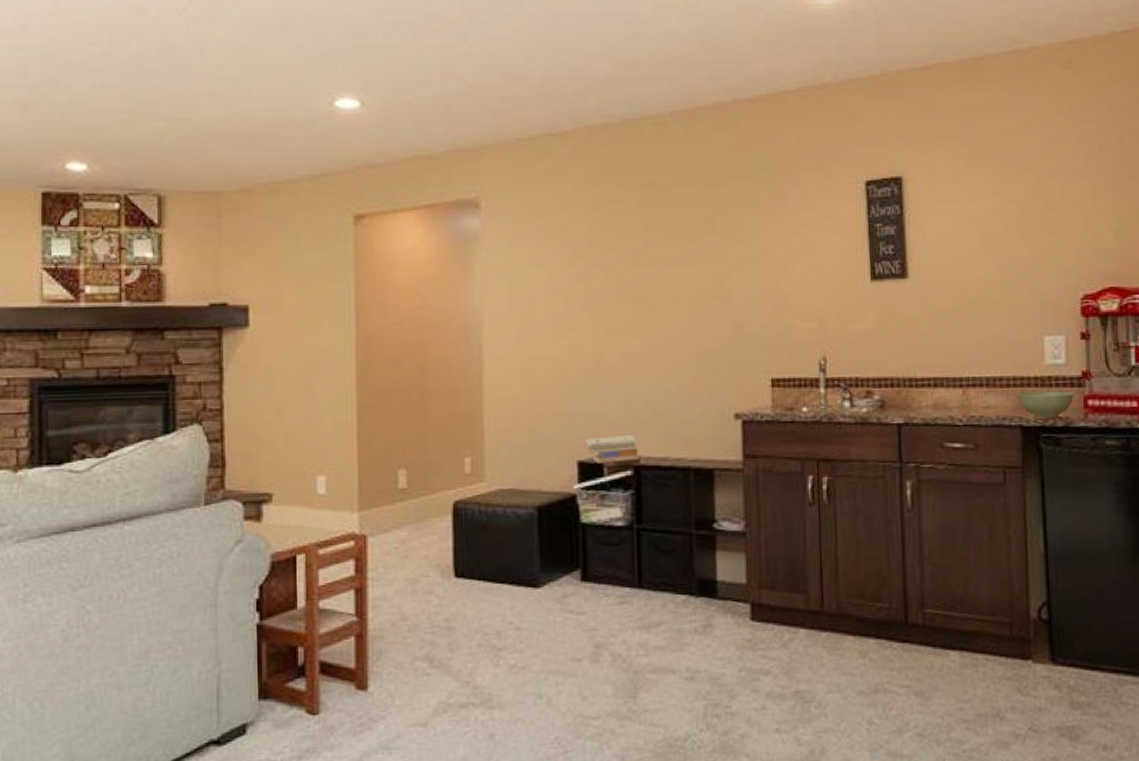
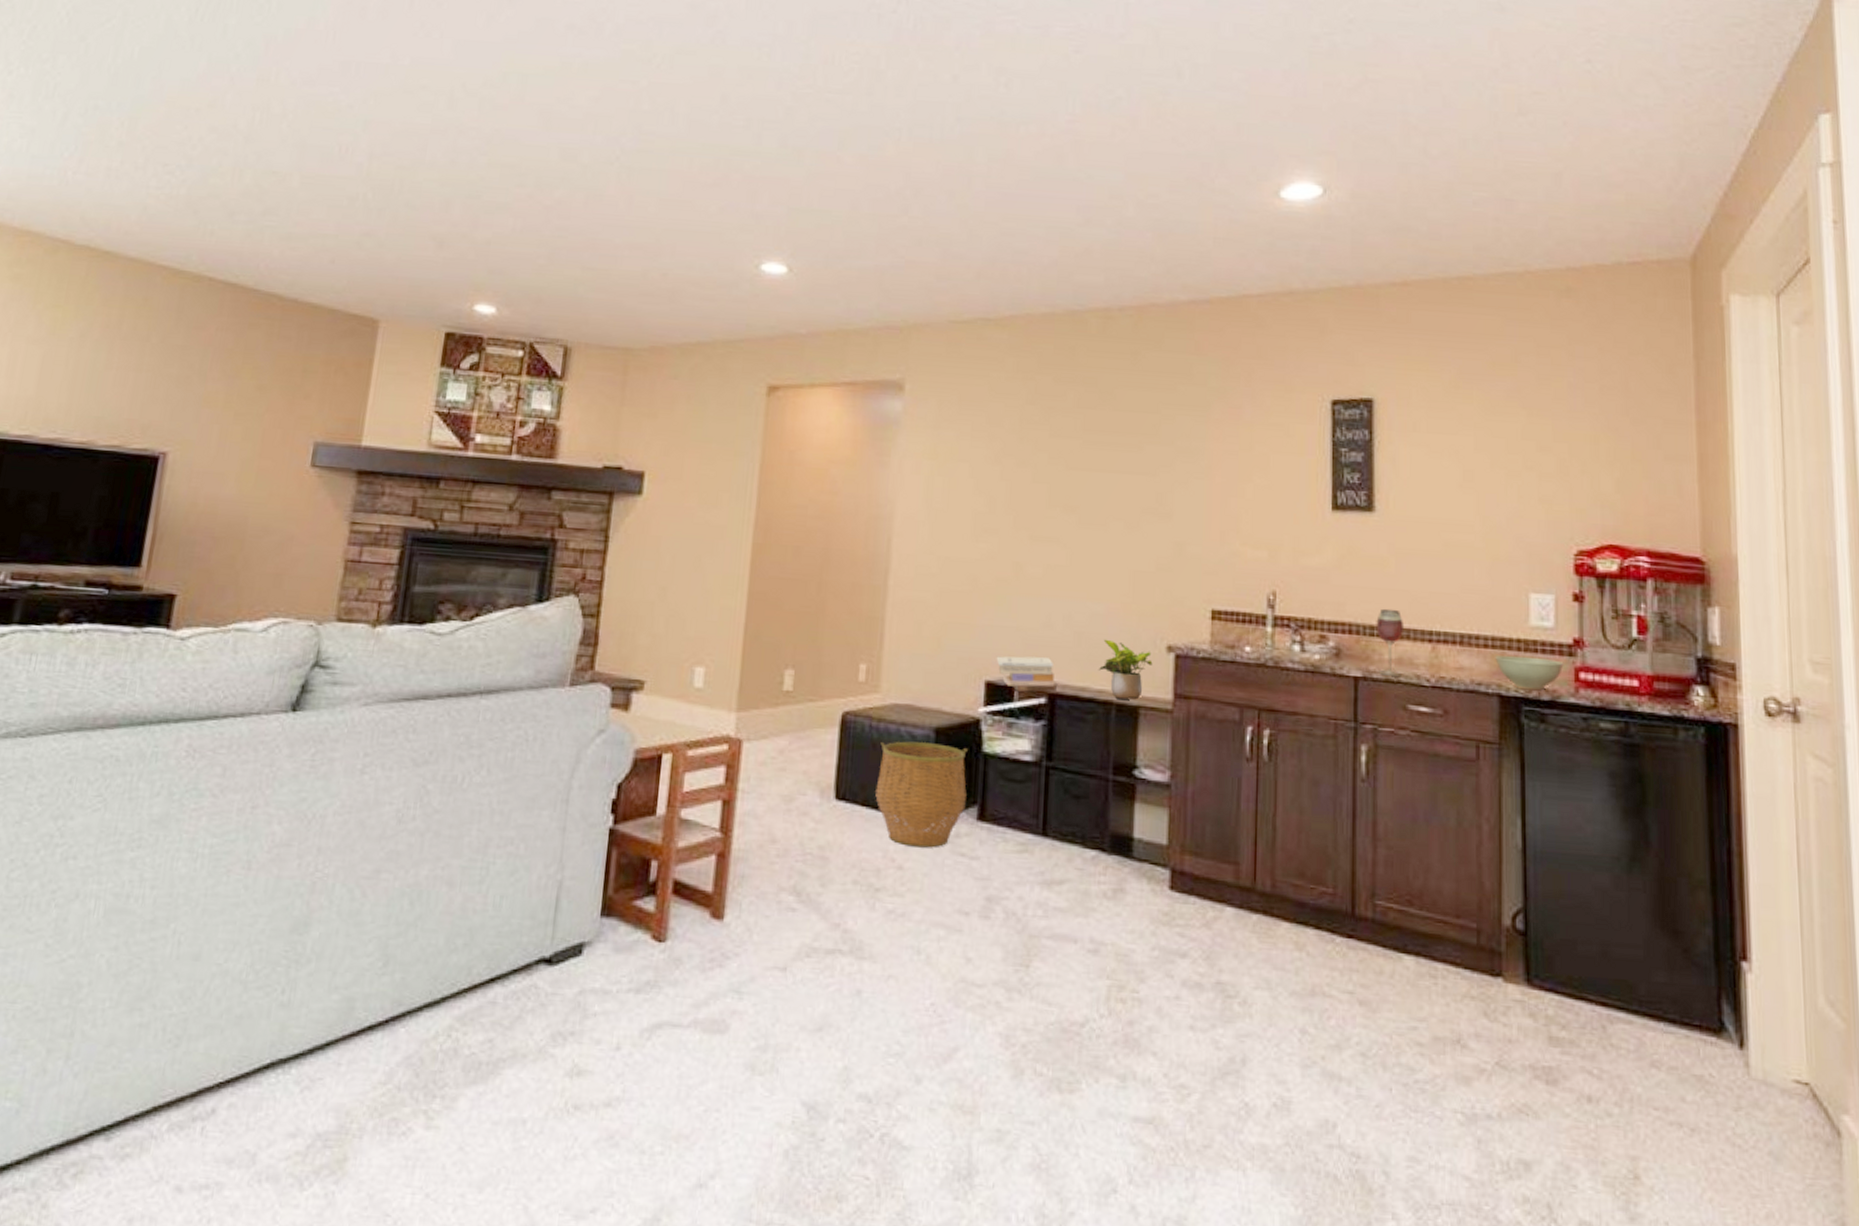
basket: none [490,520,570,610] -> present [875,741,968,848]
potted plant: none [675,413,723,465] -> present [1098,639,1153,700]
wineglass: none [914,362,939,420] -> present [1376,608,1405,676]

